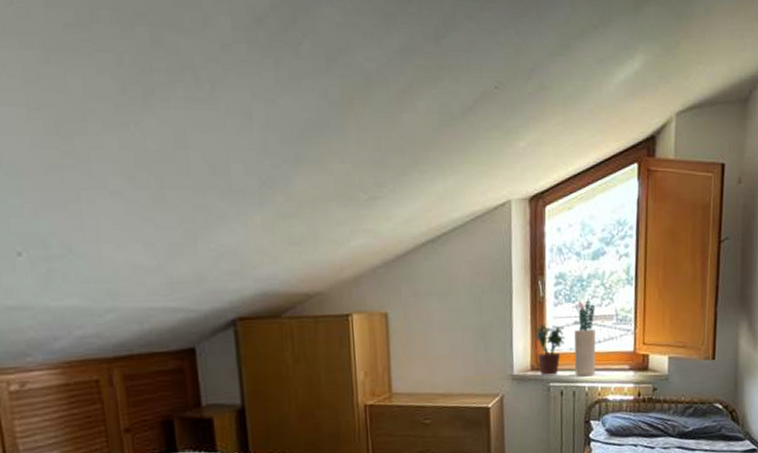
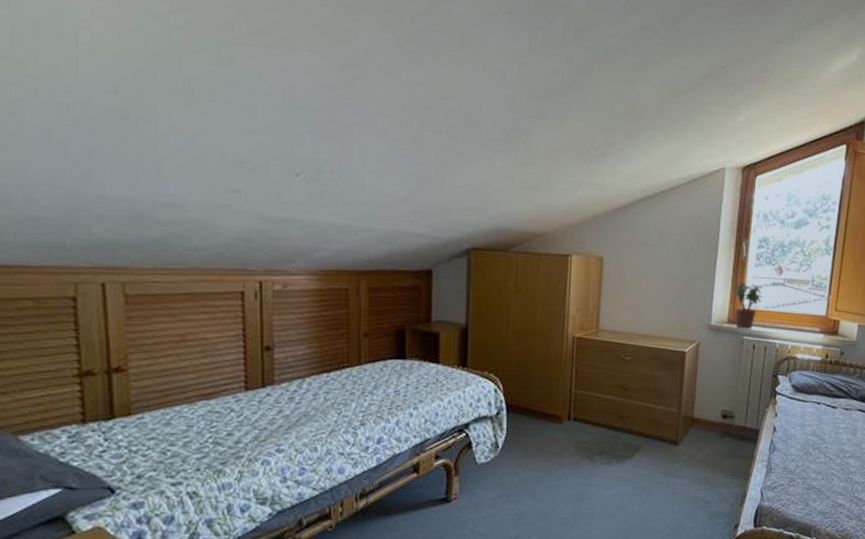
vase: present [574,297,596,377] -> none [768,262,794,334]

